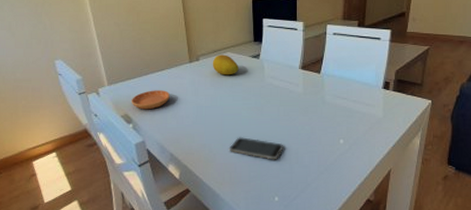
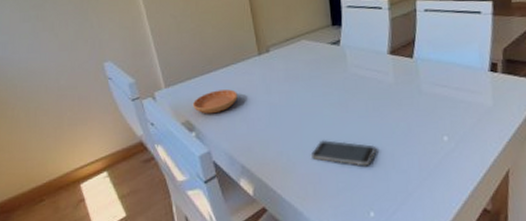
fruit: present [212,54,239,76] -> none [285,43,316,68]

